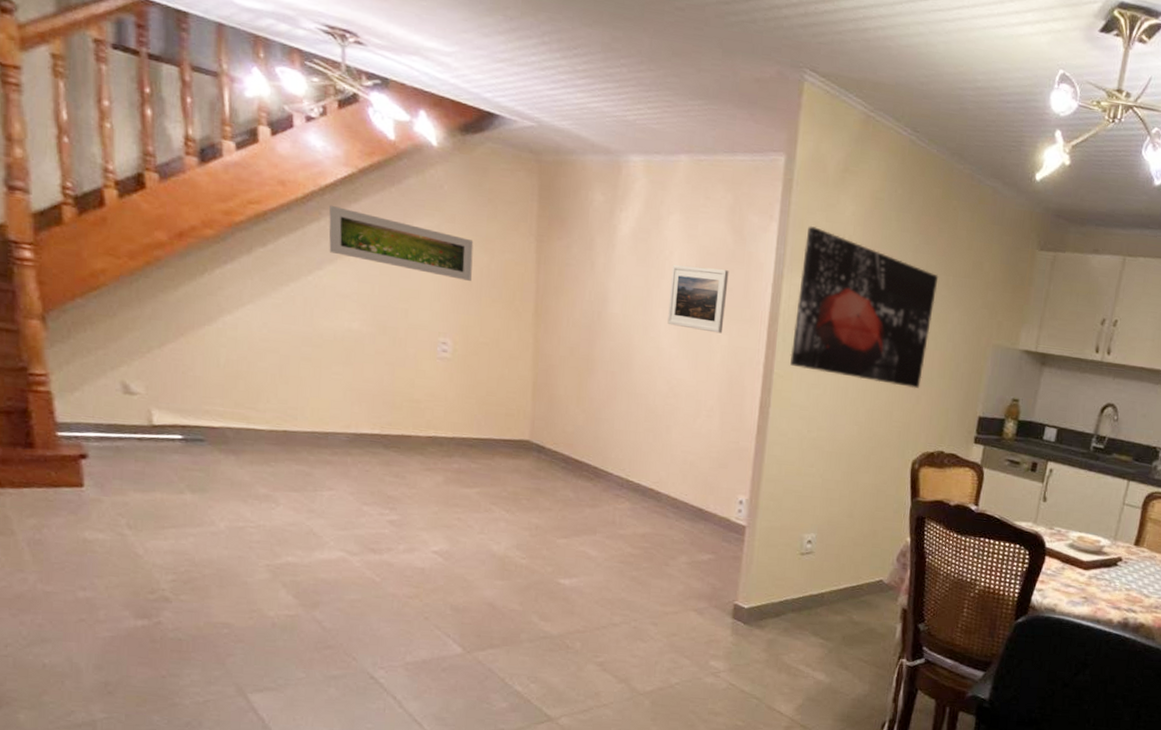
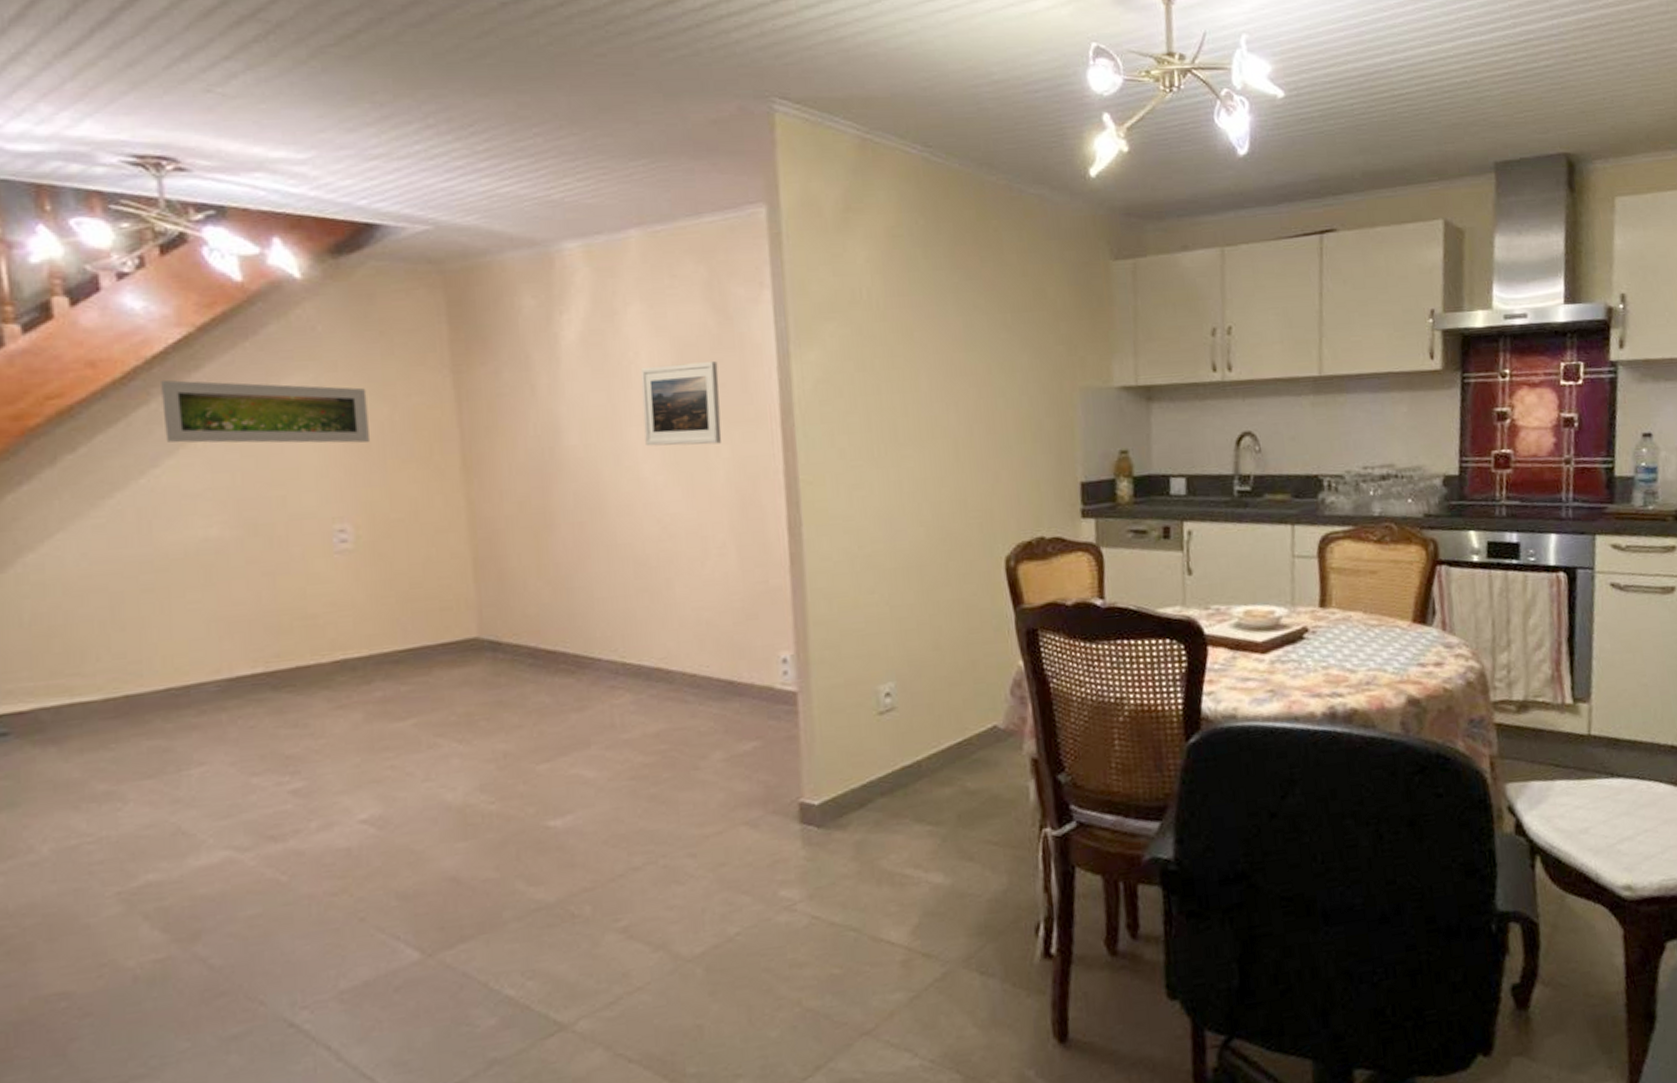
wall art: present [790,226,939,389] -> none [811,285,997,467]

